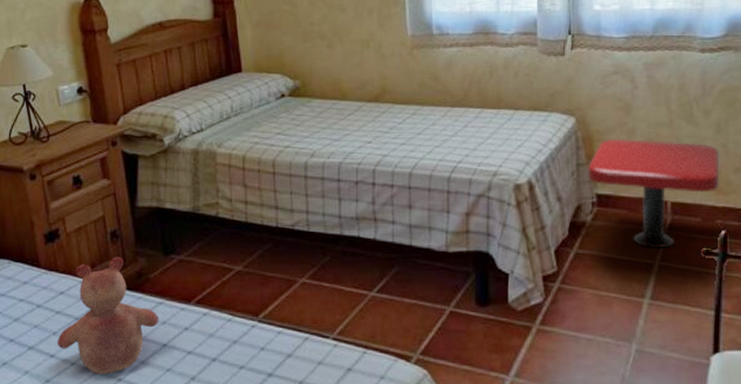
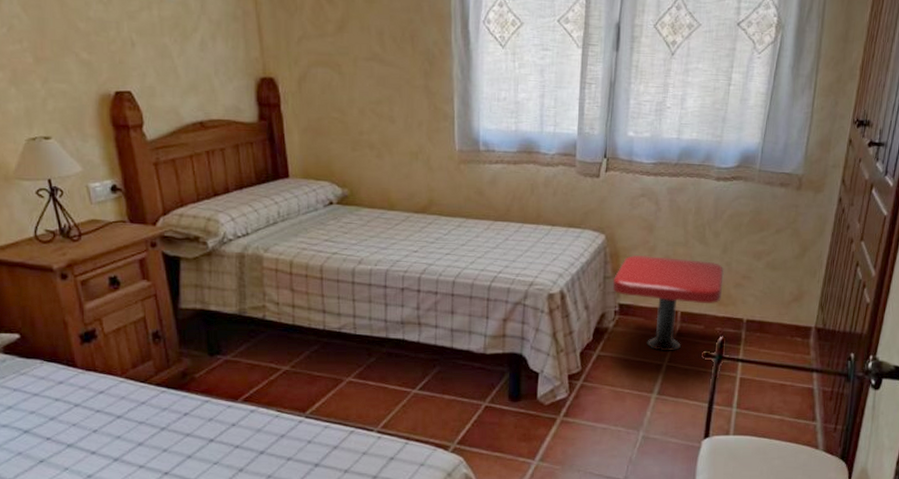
teddy bear: present [57,257,159,375] -> none [98,357,206,469]

